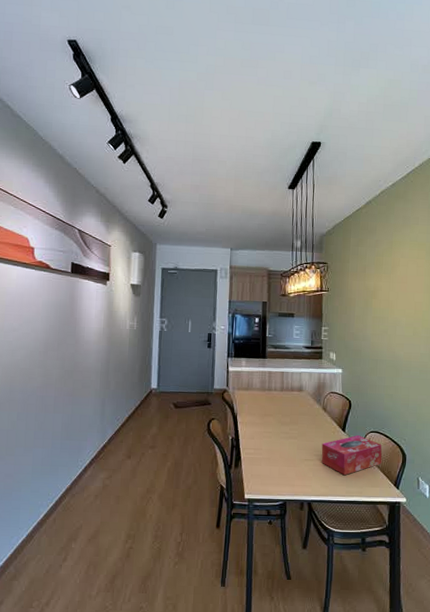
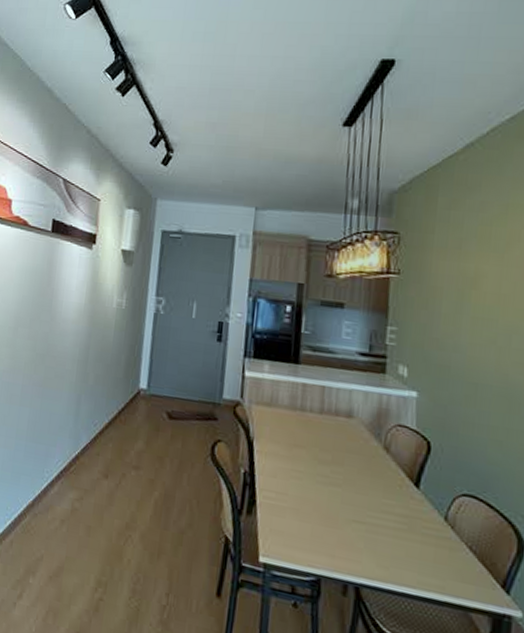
tissue box: present [321,435,382,476] -> none [379,496,482,556]

